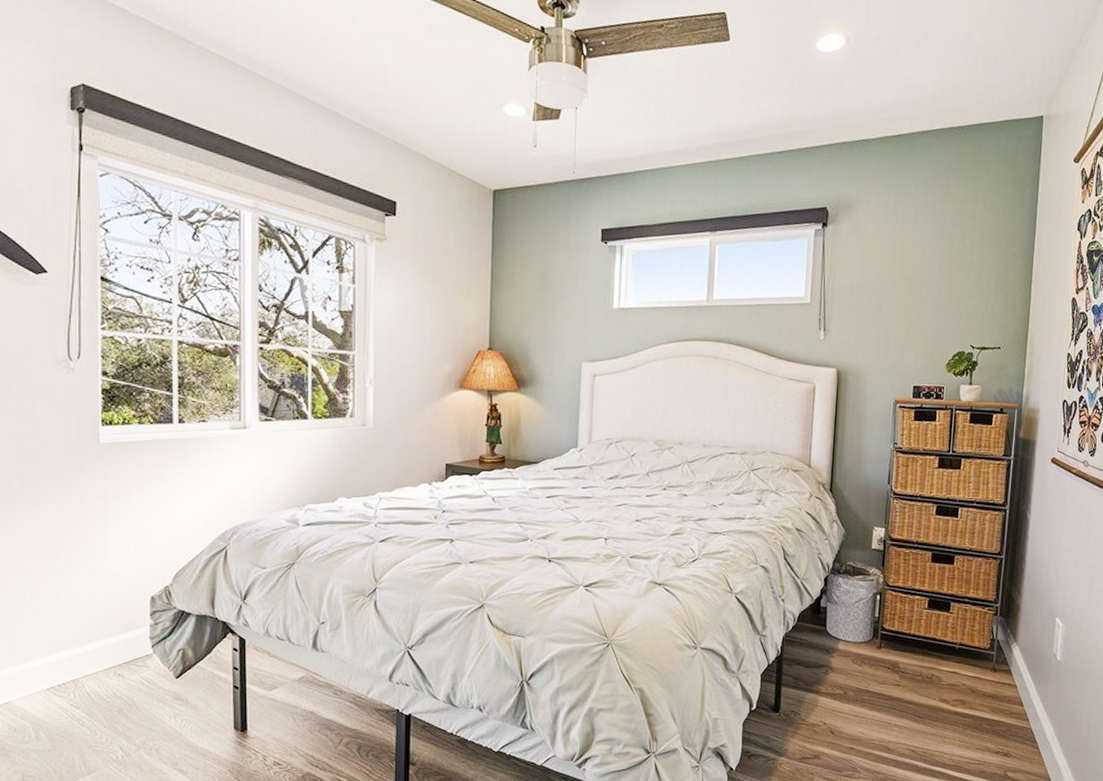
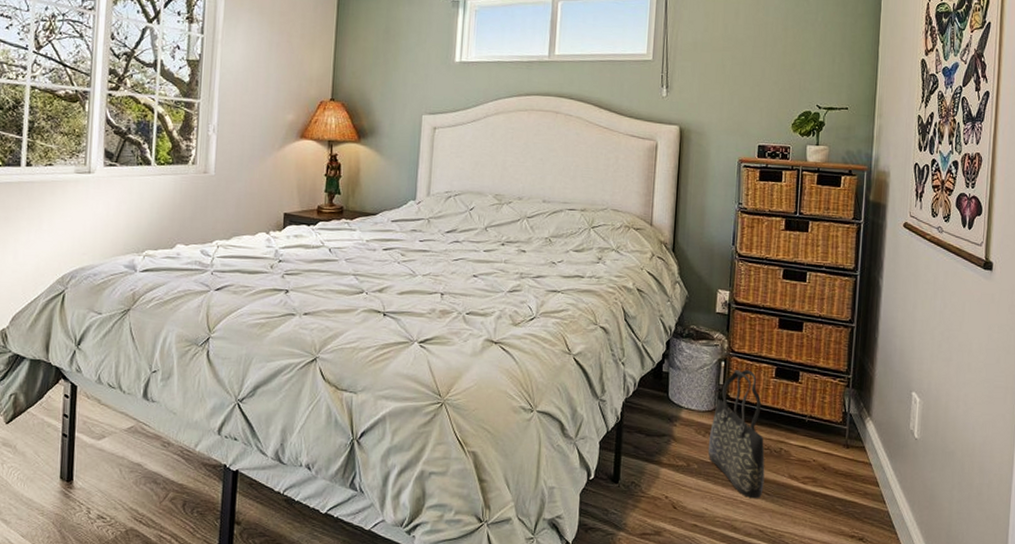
tote bag: none [863,601,918,722] -> present [707,369,765,499]

